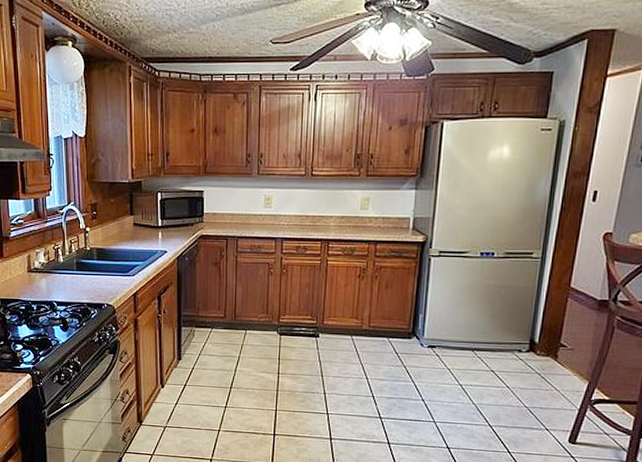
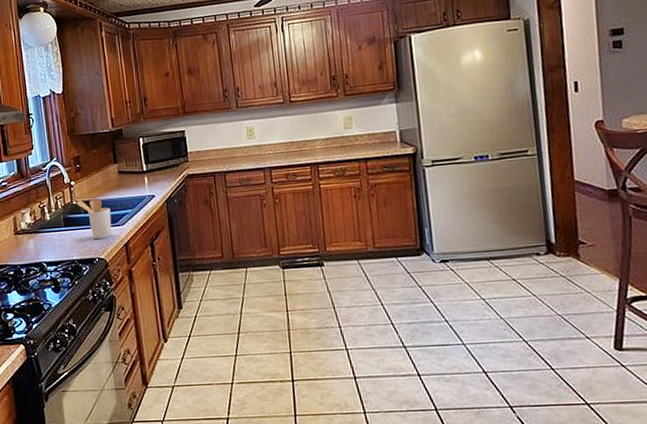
utensil holder: none [90,247,123,287] -> present [76,198,112,240]

